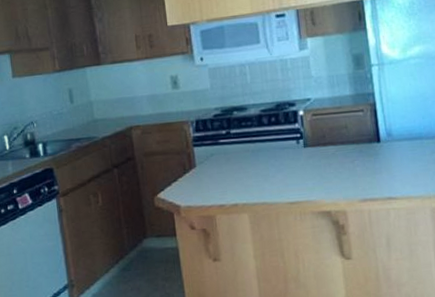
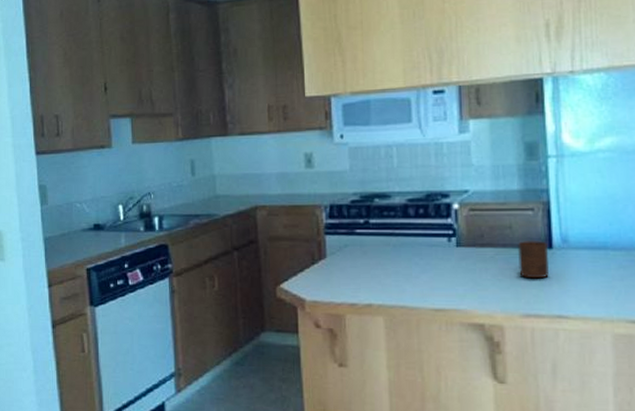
cup: none [353,136,379,169] -> present [518,240,549,279]

